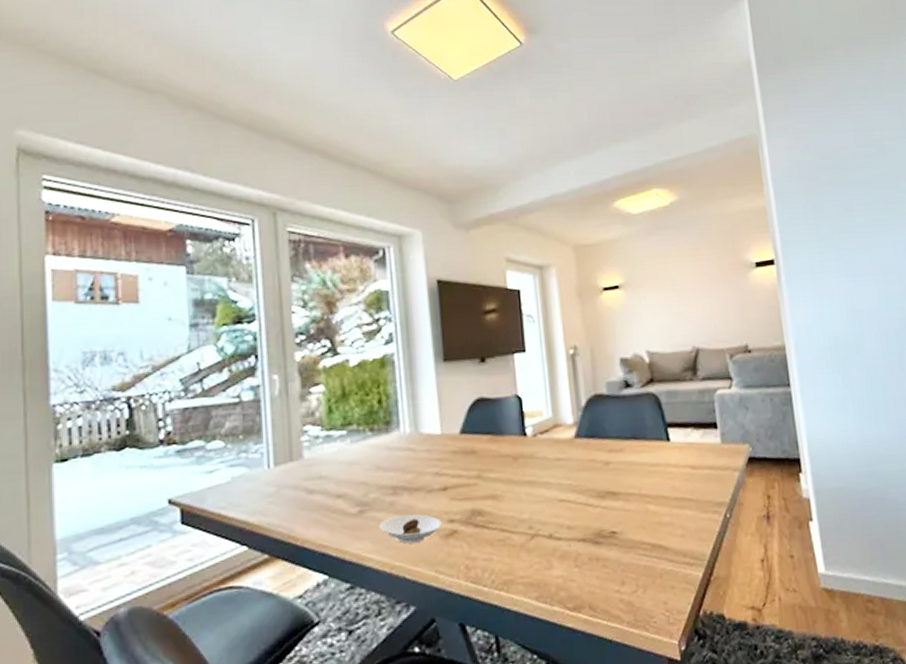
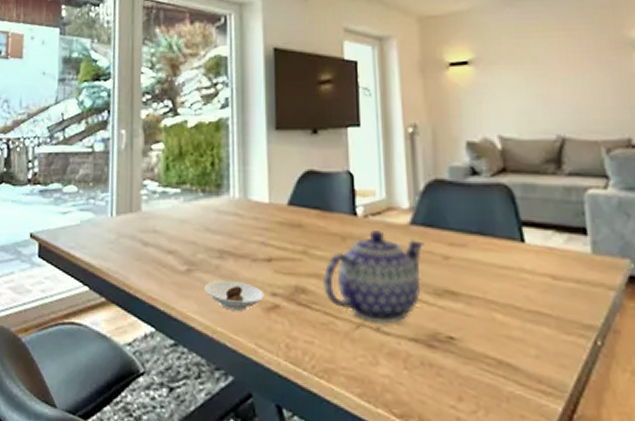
teapot: none [497,447,588,532] -> present [322,230,425,324]

